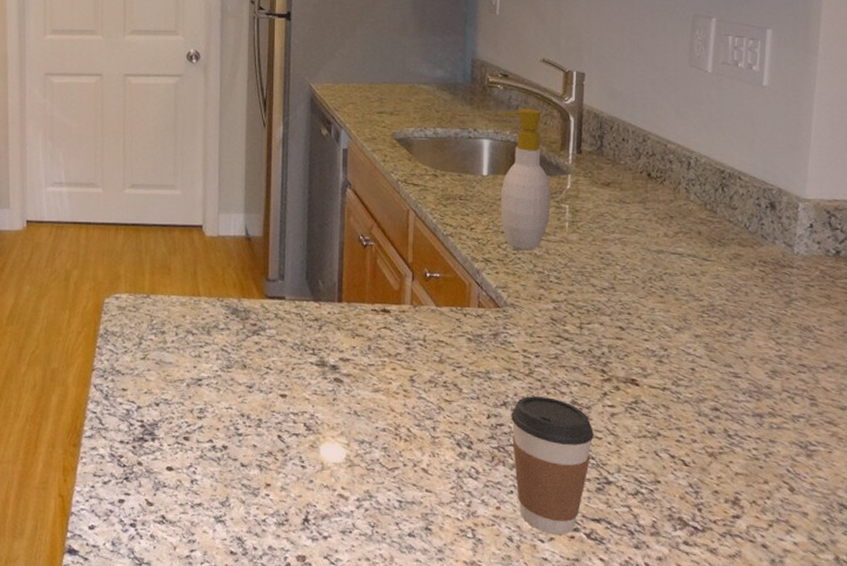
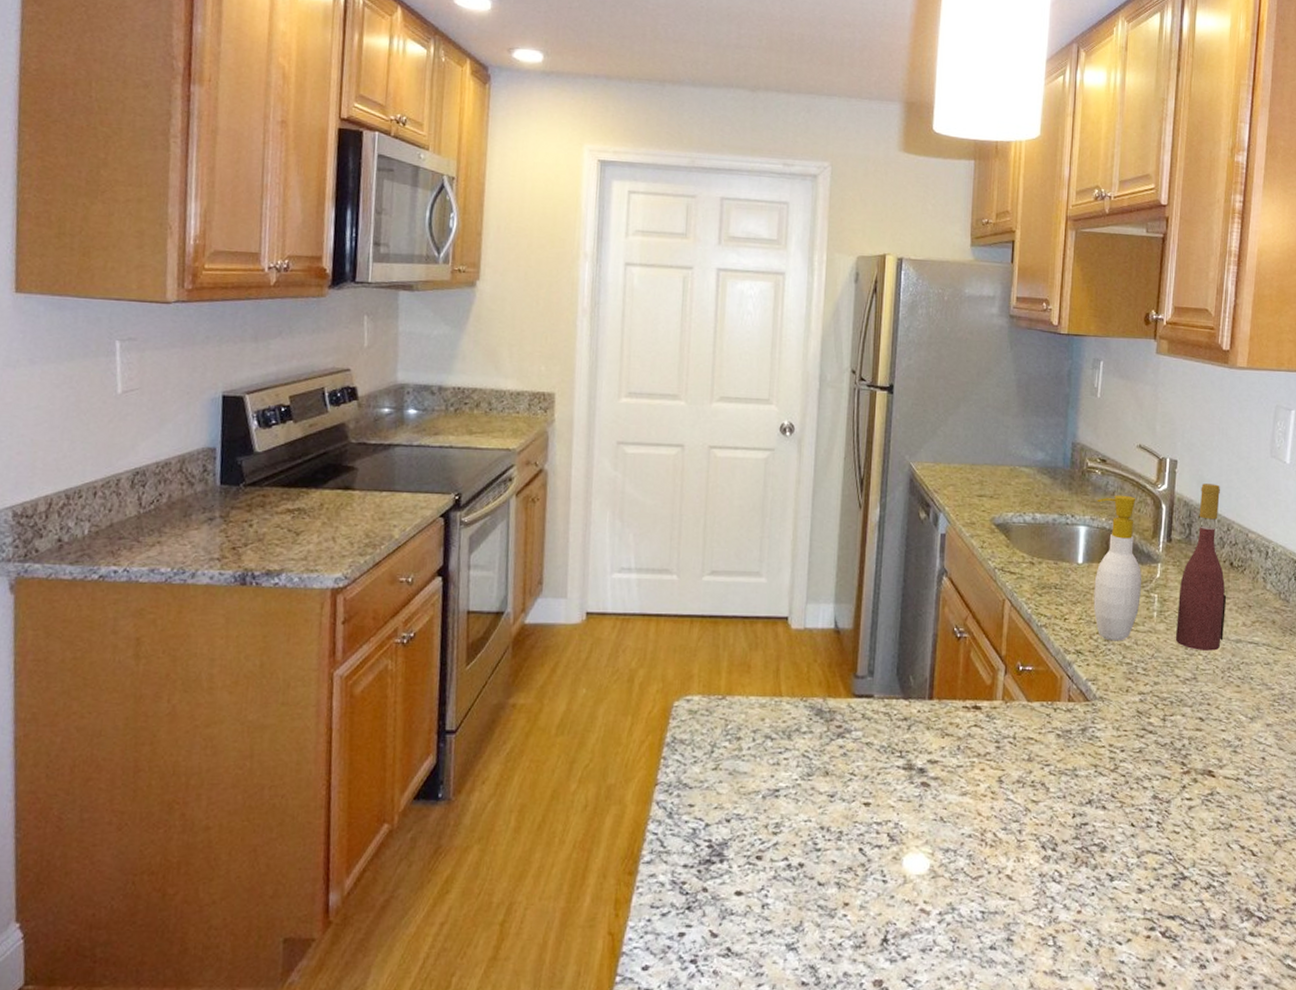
coffee cup: present [511,396,595,536] -> none [1095,792,1173,936]
wine bottle: none [589,95,645,261] -> present [1175,483,1227,651]

